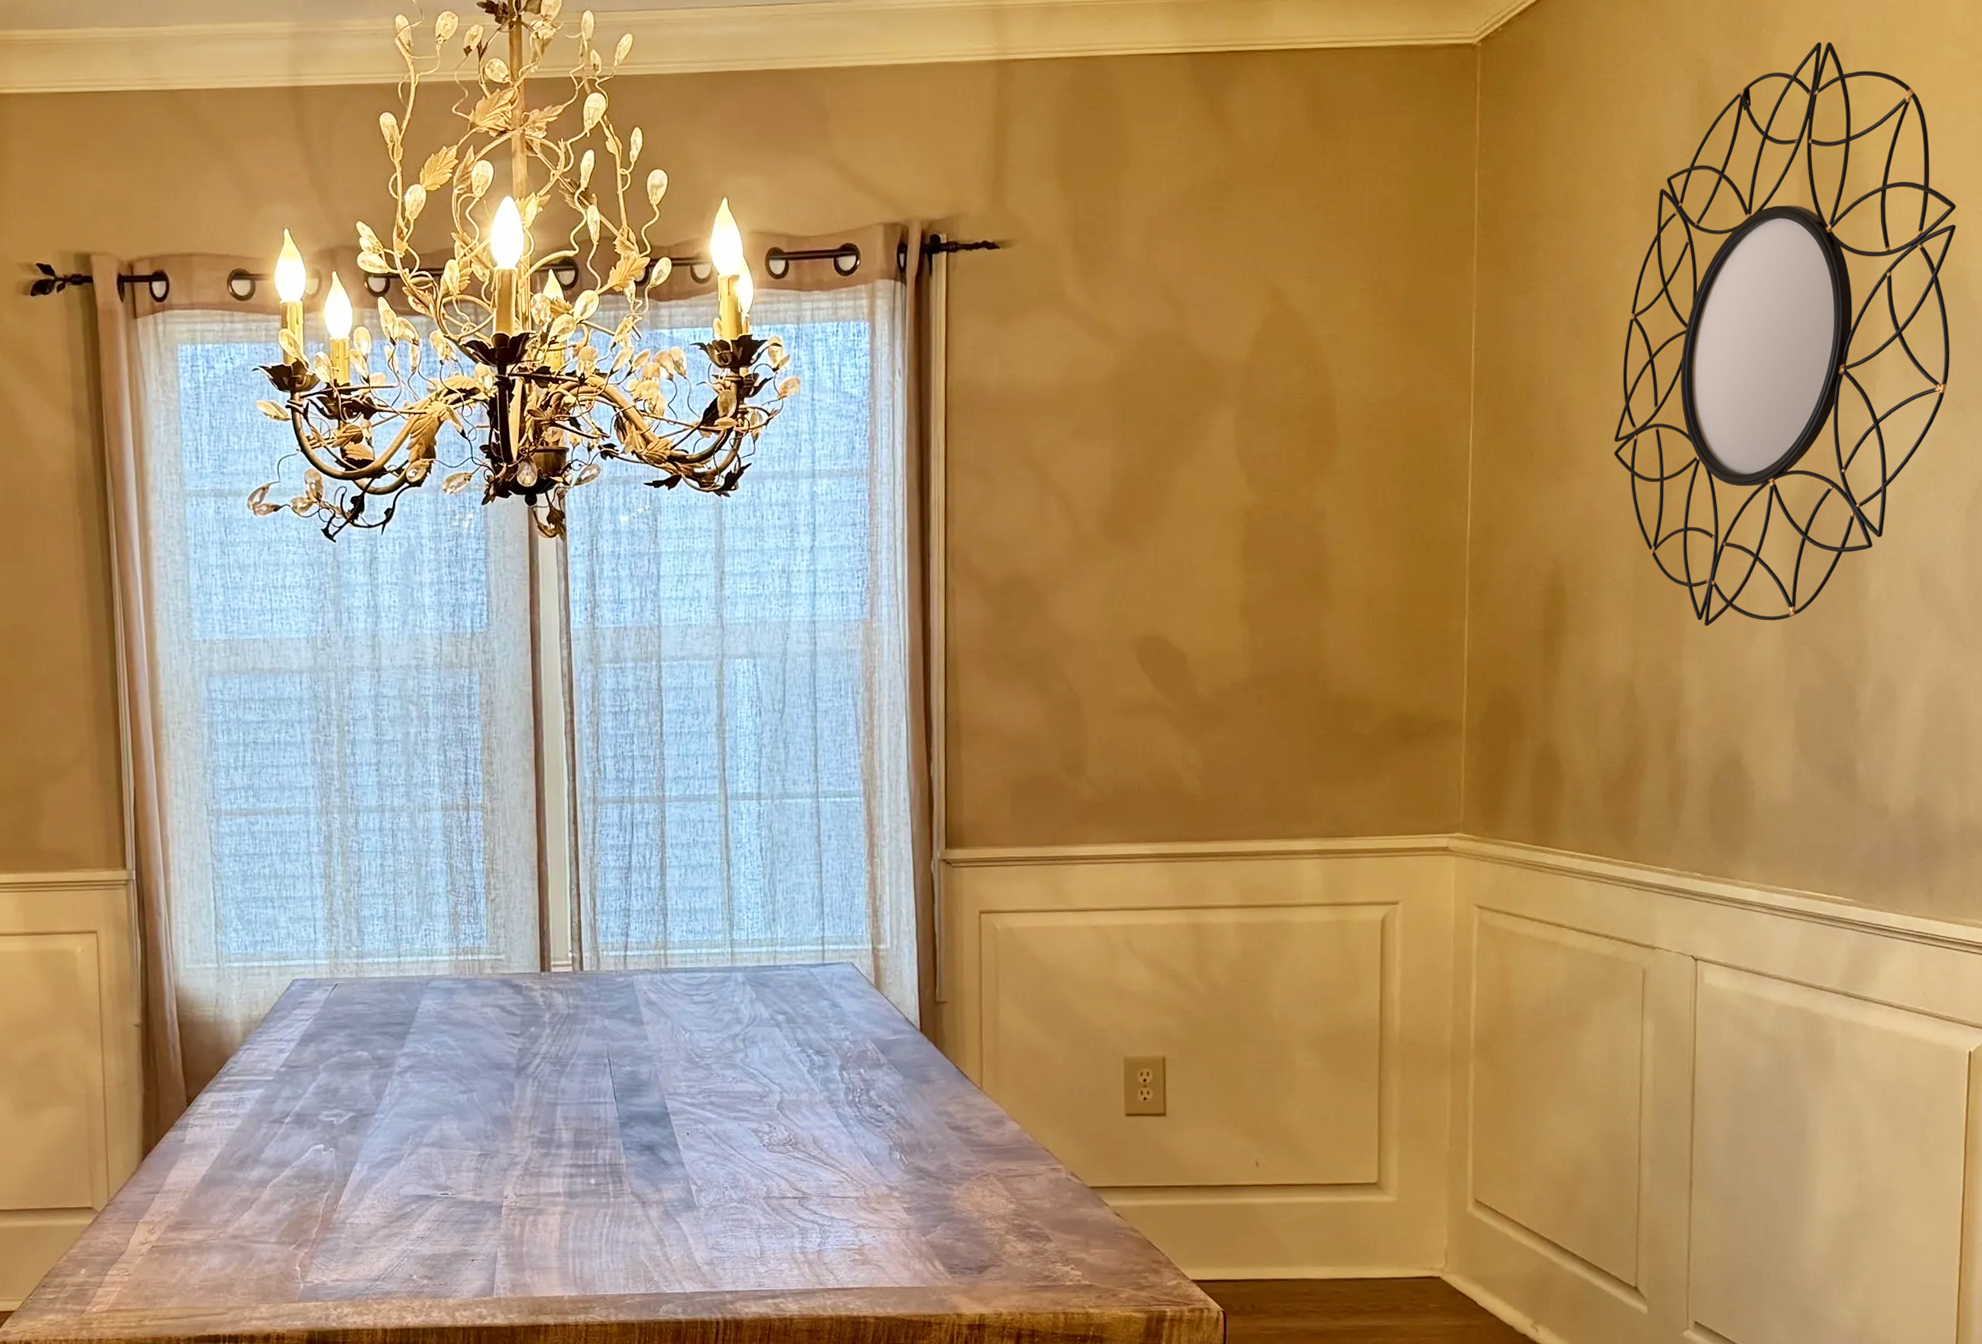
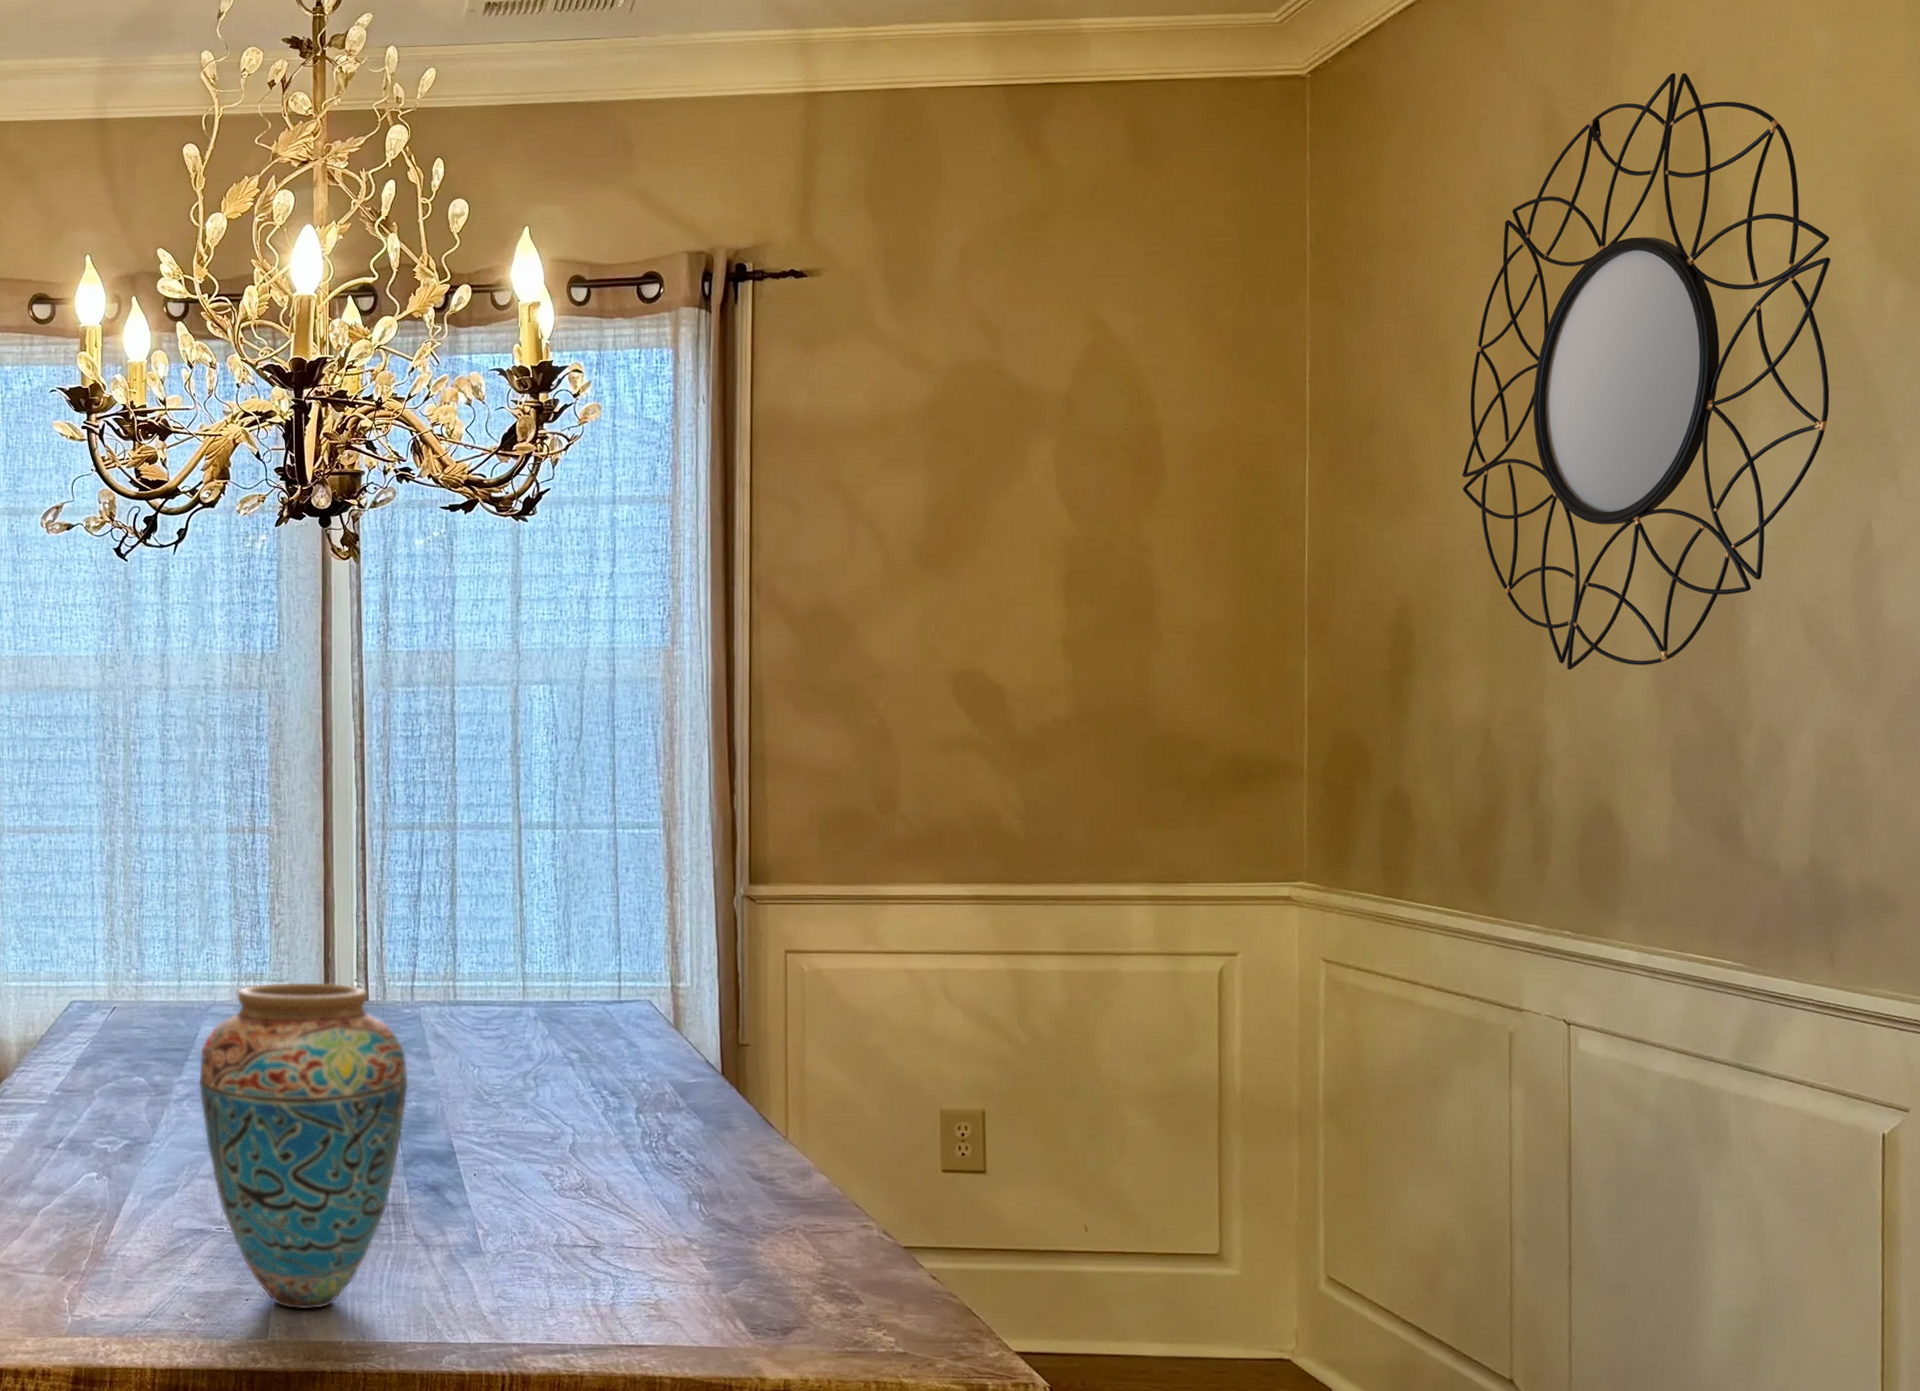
vase: none [419,953,624,1268] -> present [197,981,410,1310]

